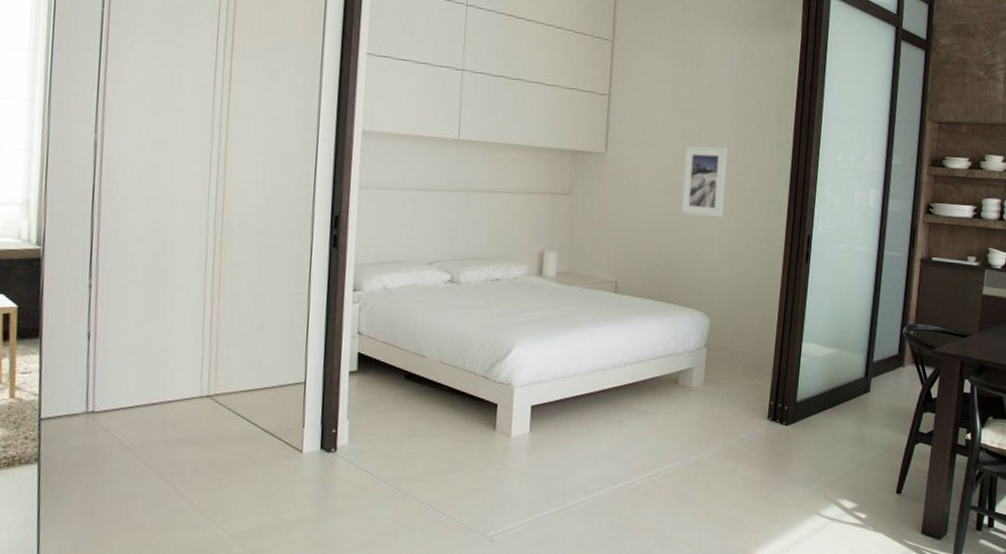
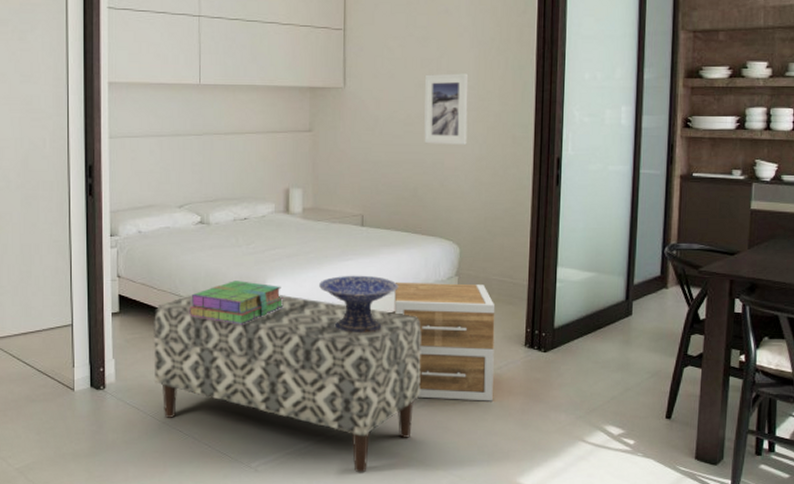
bench: none [390,355,668,544] -> present [154,295,422,473]
stack of books: none [431,343,532,388] -> present [188,281,284,325]
decorative bowl: none [568,341,648,401] -> present [319,275,398,333]
nightstand: none [642,350,742,473] -> present [394,282,496,401]

